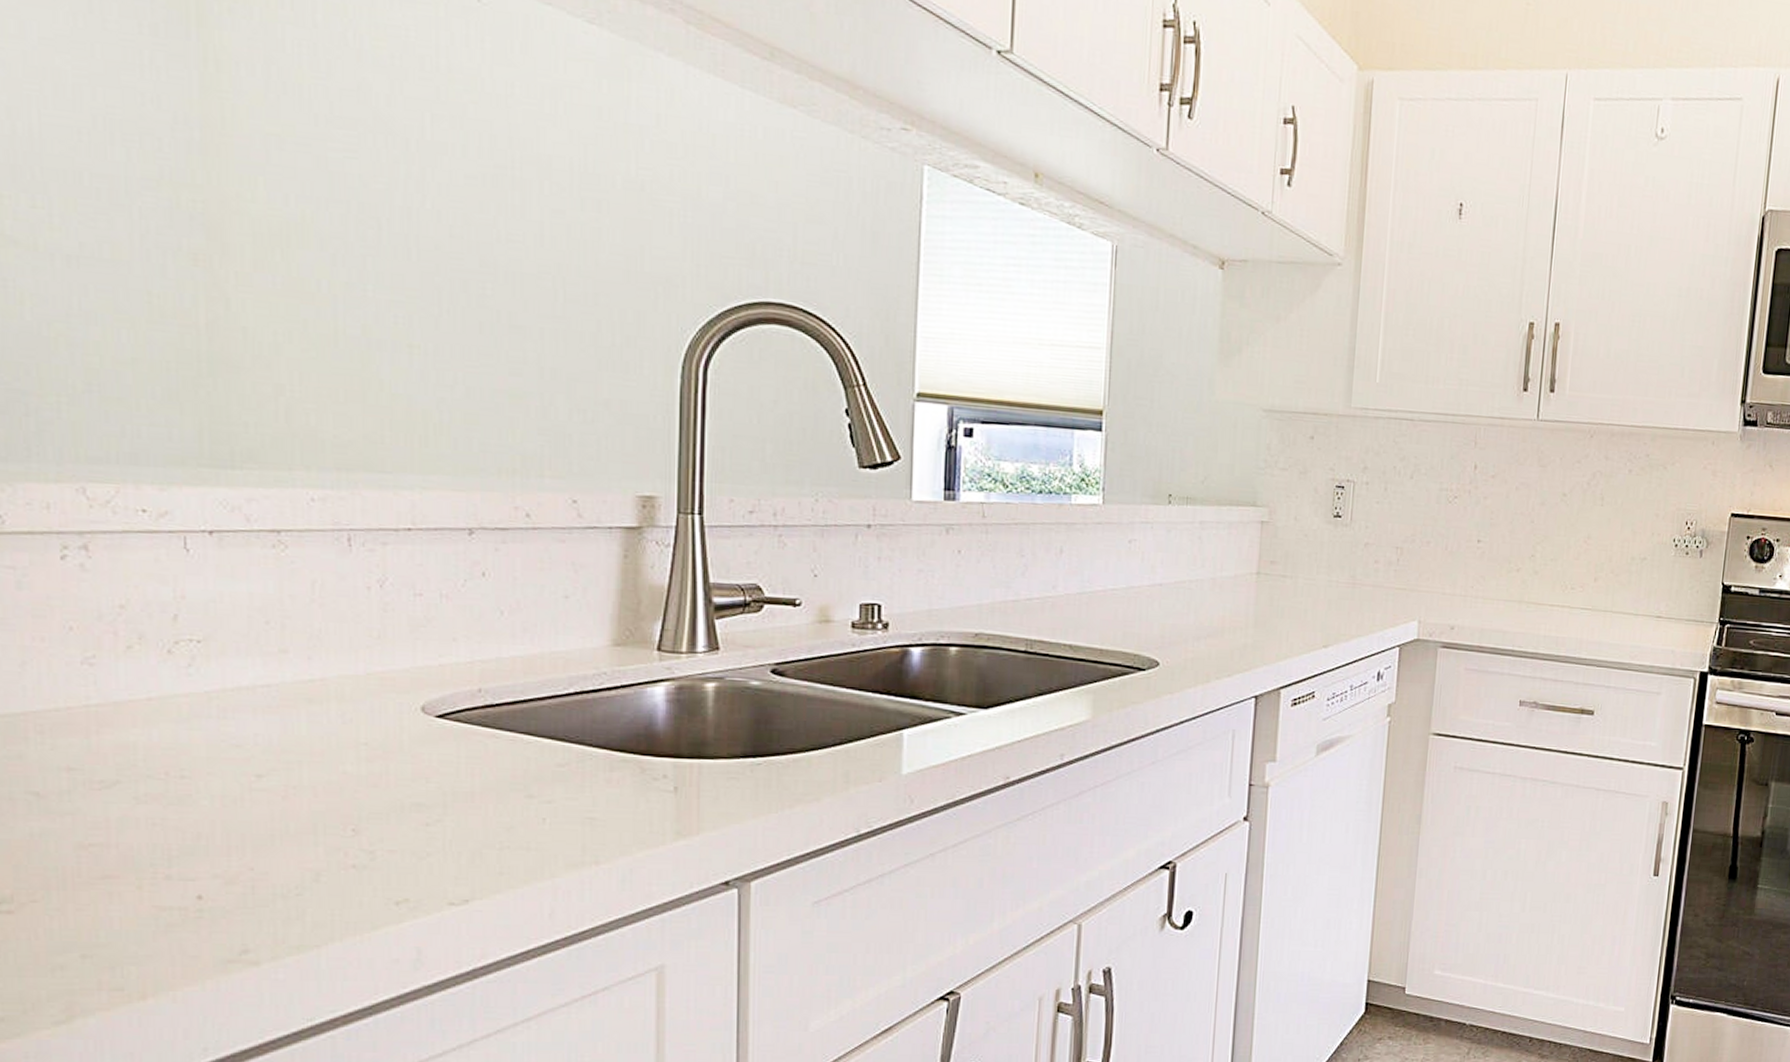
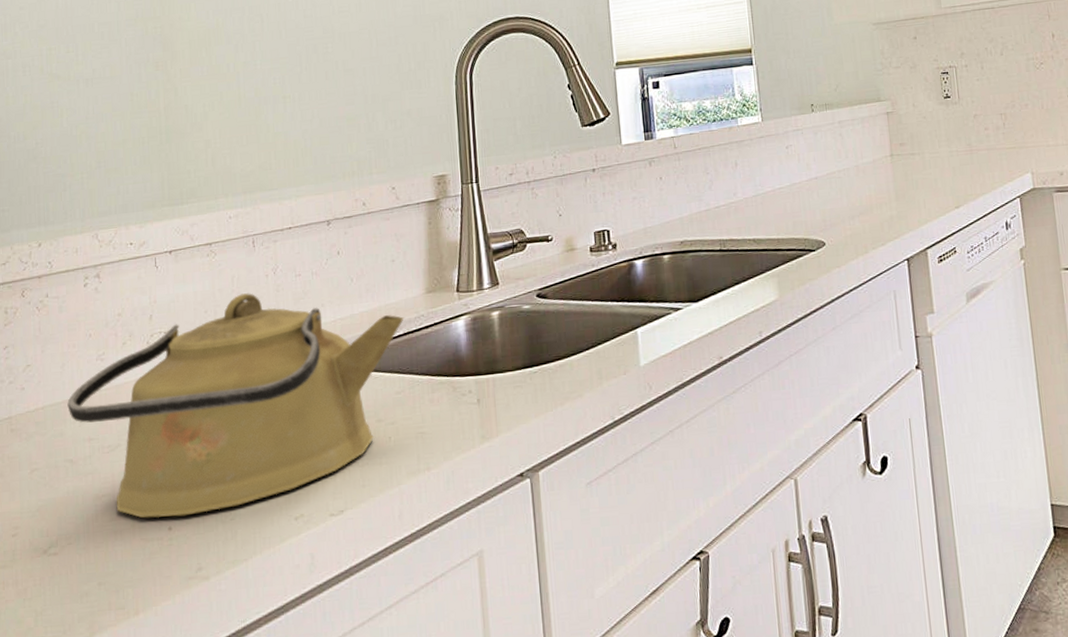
kettle: none [30,606,577,884] -> present [67,293,404,519]

